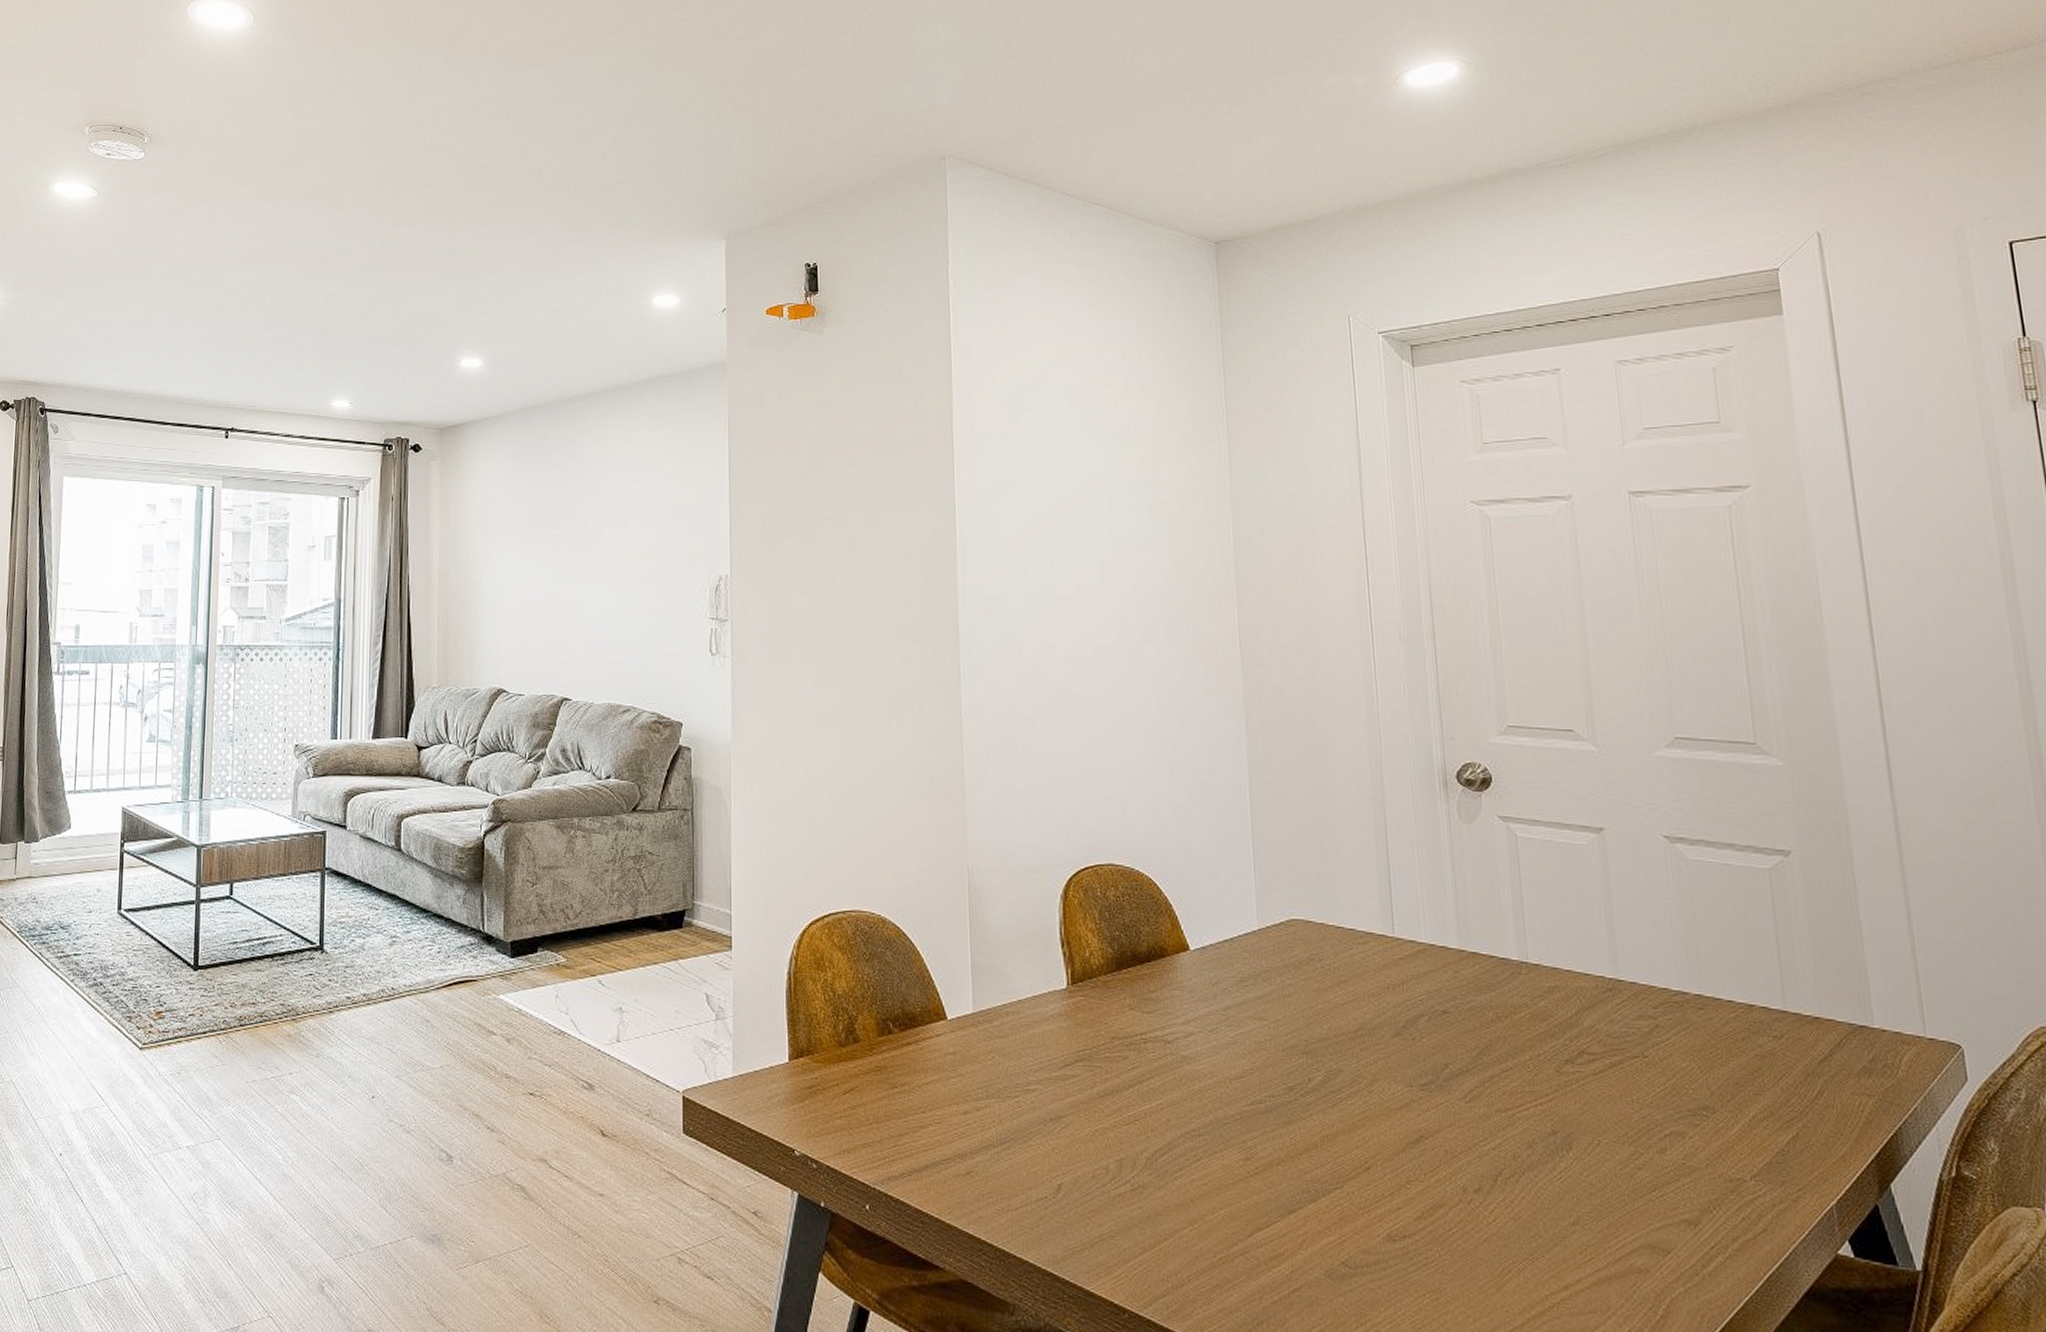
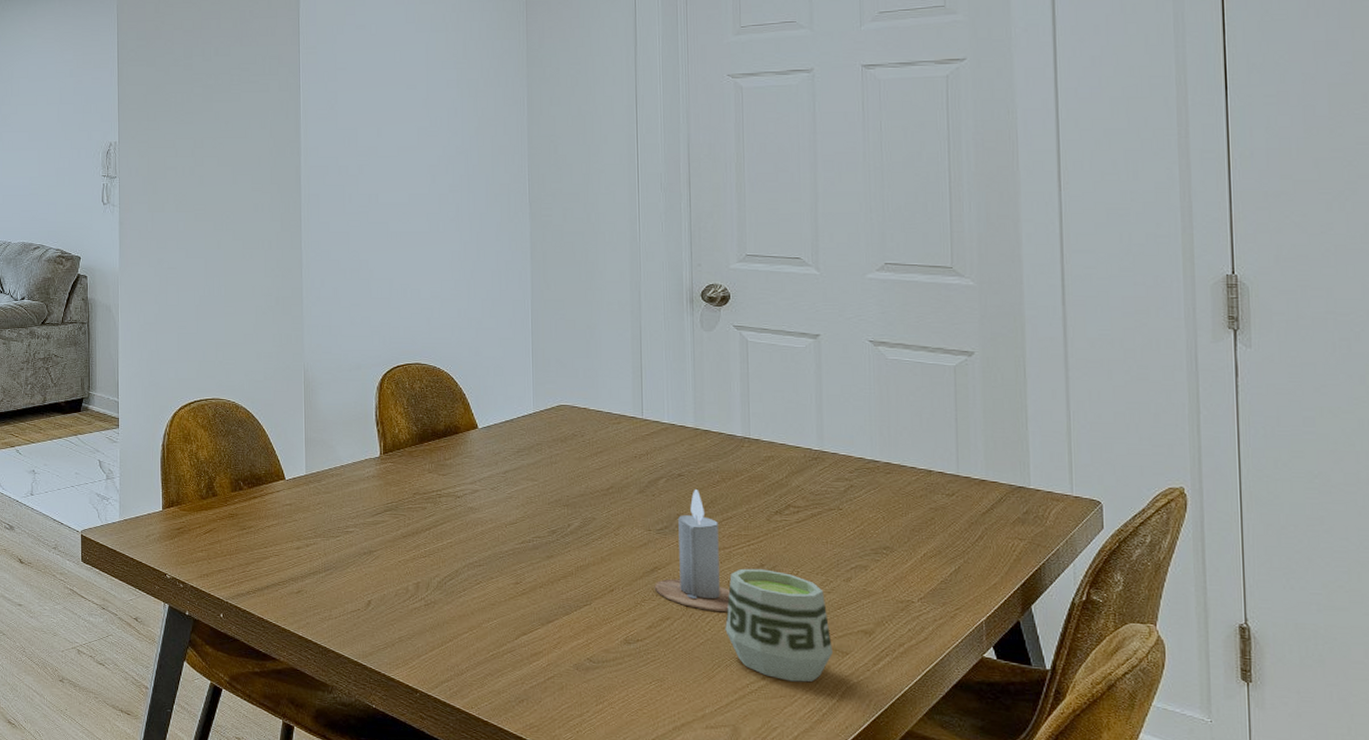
candle: none [1421,1031,1517,1197] -> present [654,489,730,613]
cup: none [1513,1136,1651,1292] -> present [725,568,833,682]

